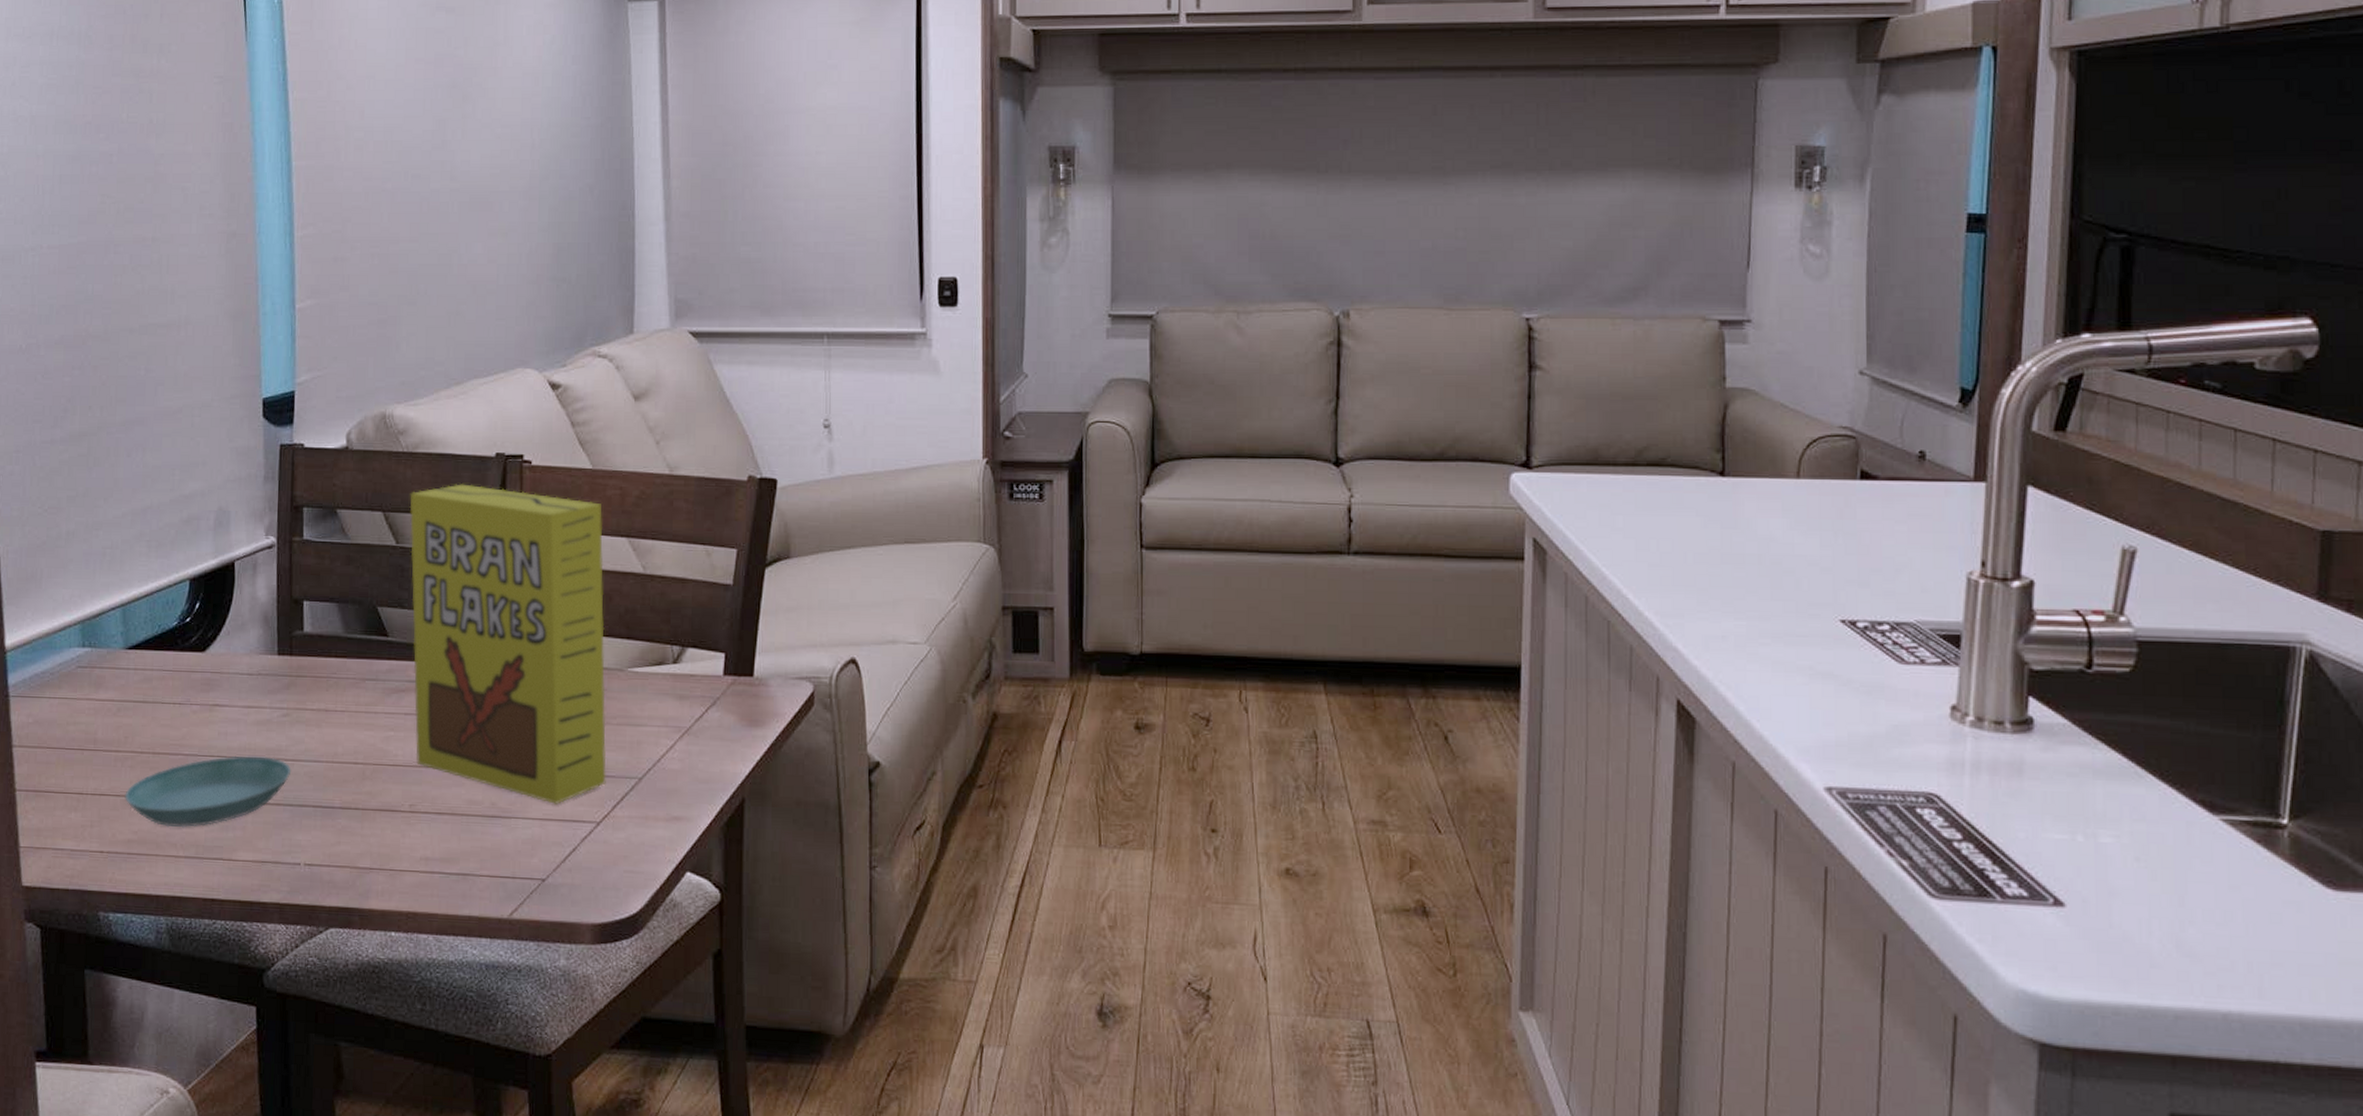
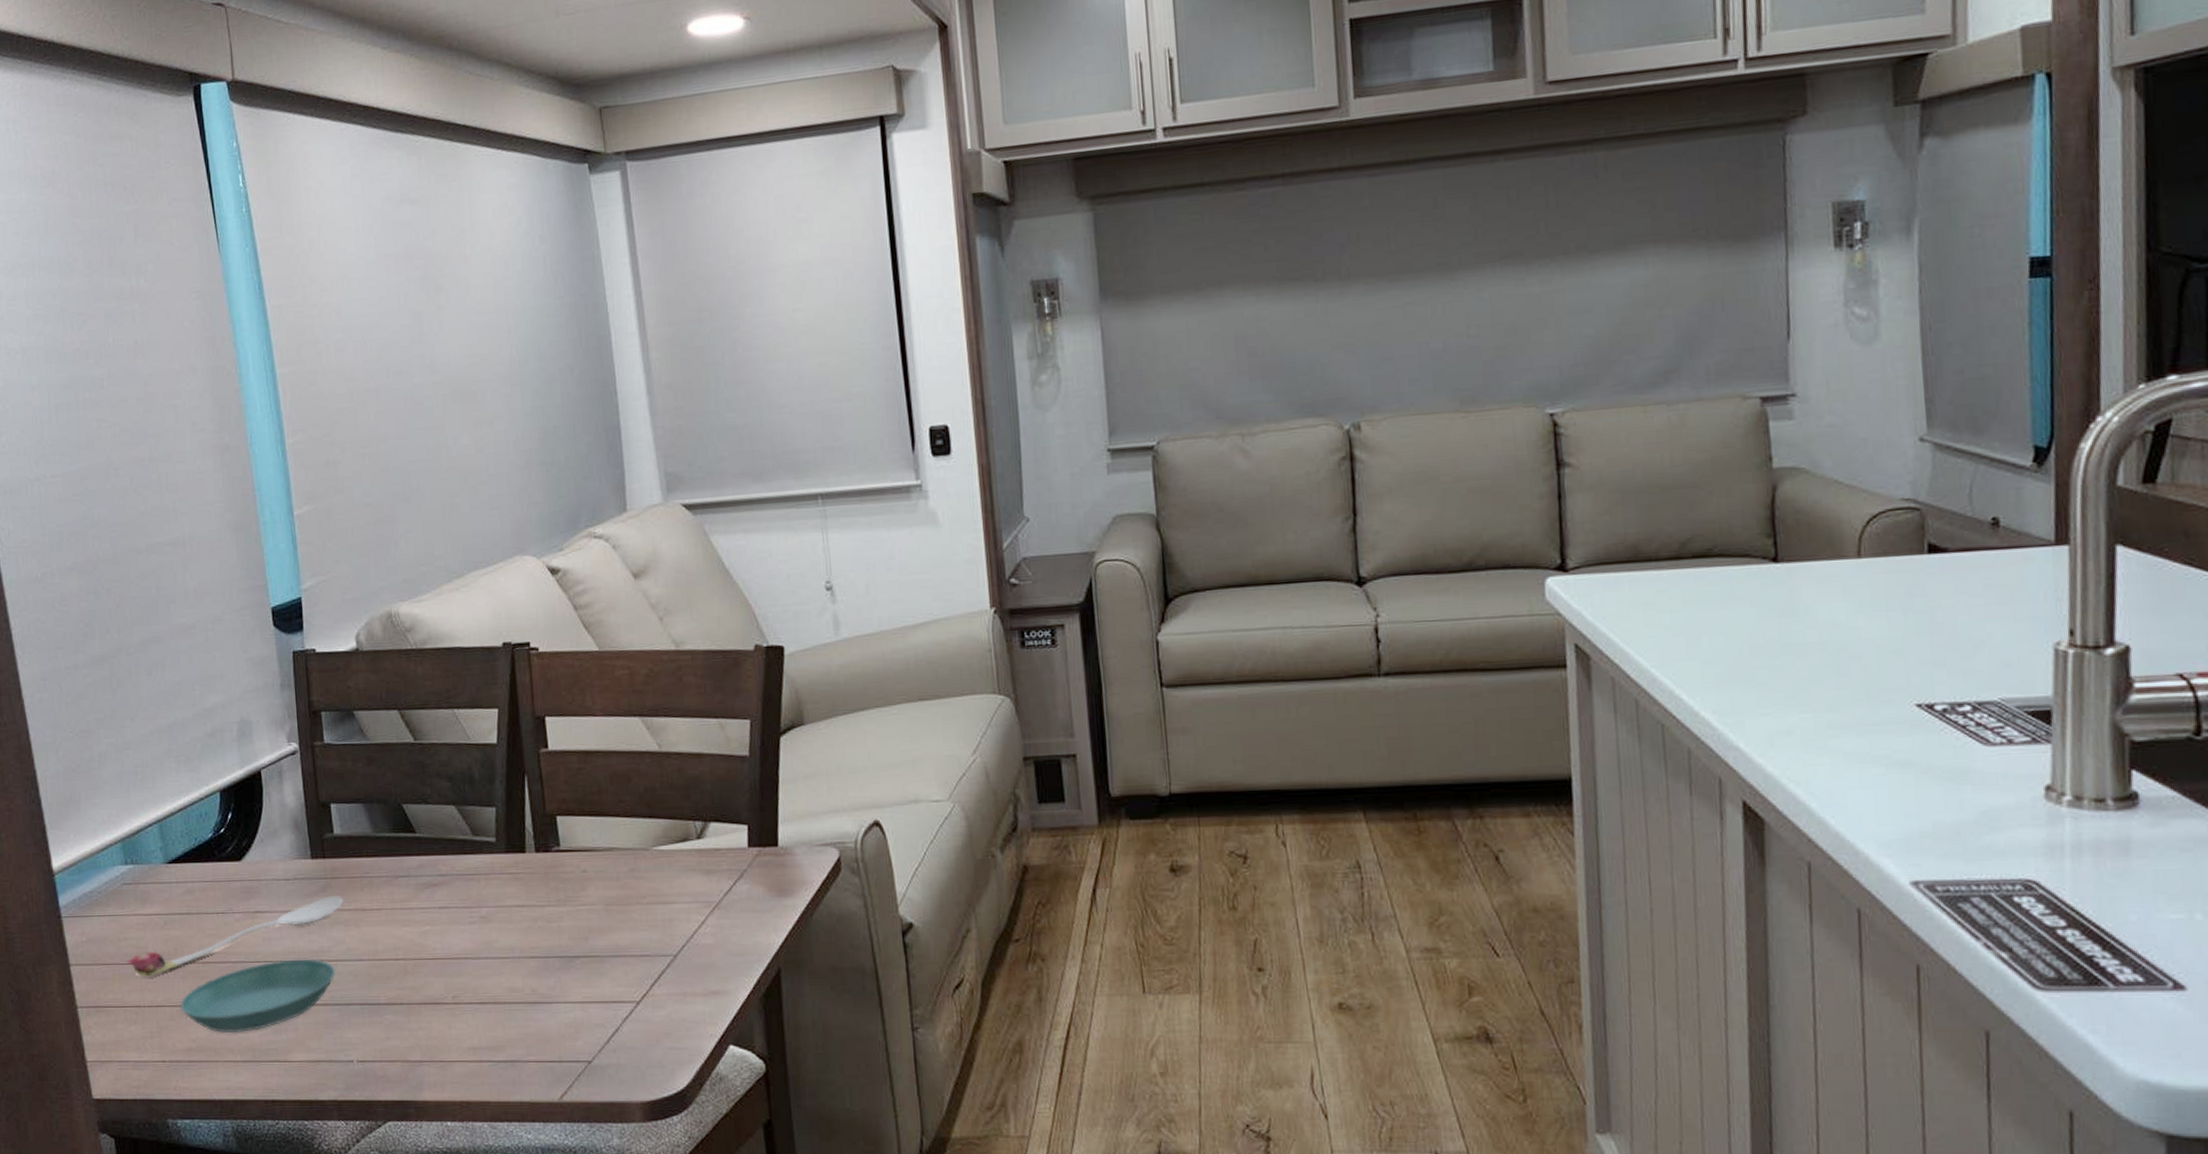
spoon: none [74,694,307,764] -> present [127,896,344,977]
cereal box: present [409,484,607,804] -> none [423,676,642,987]

